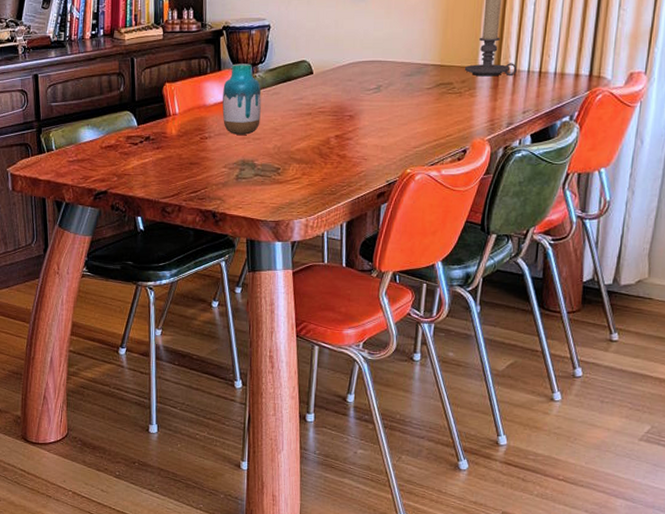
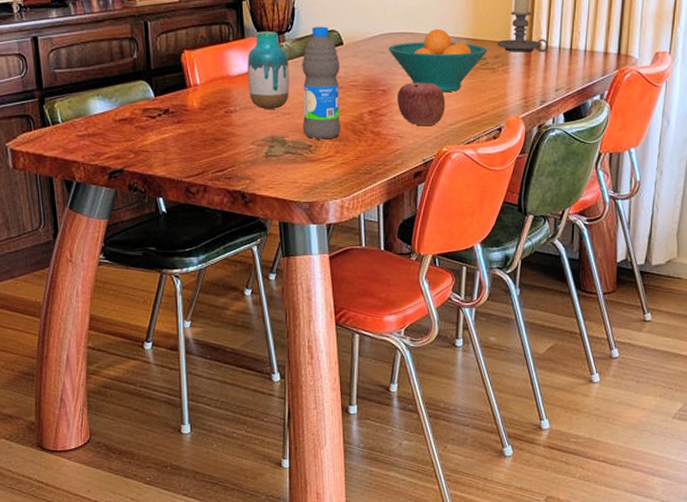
water bottle: none [272,57,309,162] -> present [302,26,341,139]
fruit bowl: none [356,56,455,117] -> present [388,28,488,93]
apple: none [363,107,411,149] -> present [397,82,446,127]

